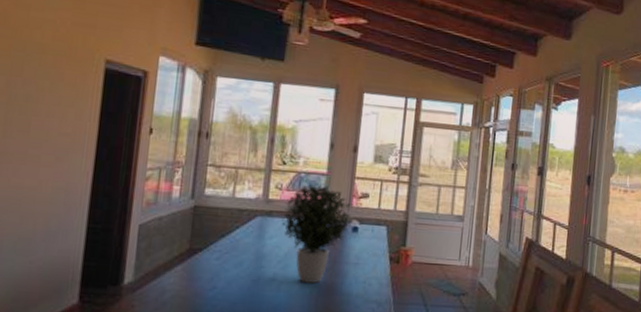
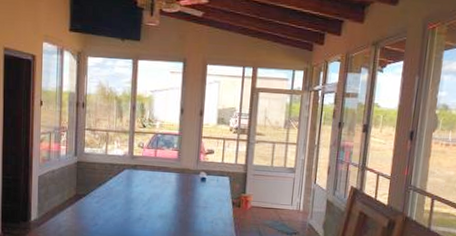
potted plant: present [281,184,352,283] -> none [144,143,200,222]

